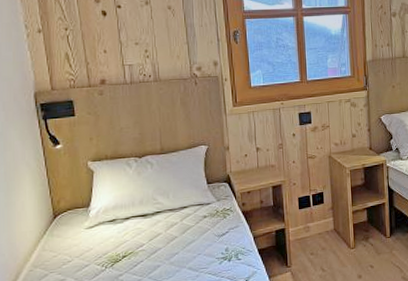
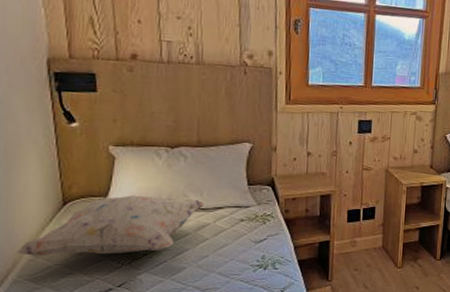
decorative pillow: none [18,202,173,267] -> present [16,195,206,257]

